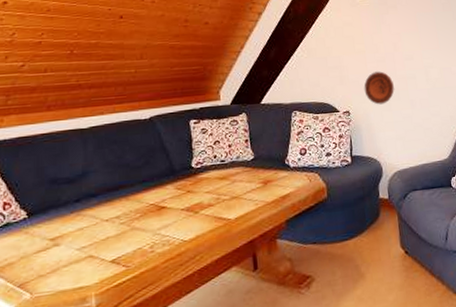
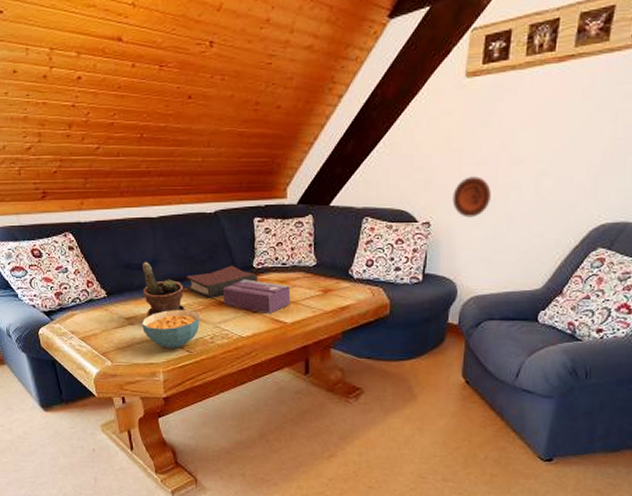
cereal bowl: none [70,220,138,267] -> present [142,309,200,349]
potted plant: none [71,174,120,234] -> present [142,262,185,317]
hardback book: none [120,167,197,206] -> present [185,265,258,300]
tissue box: none [161,180,233,213] -> present [222,279,291,314]

